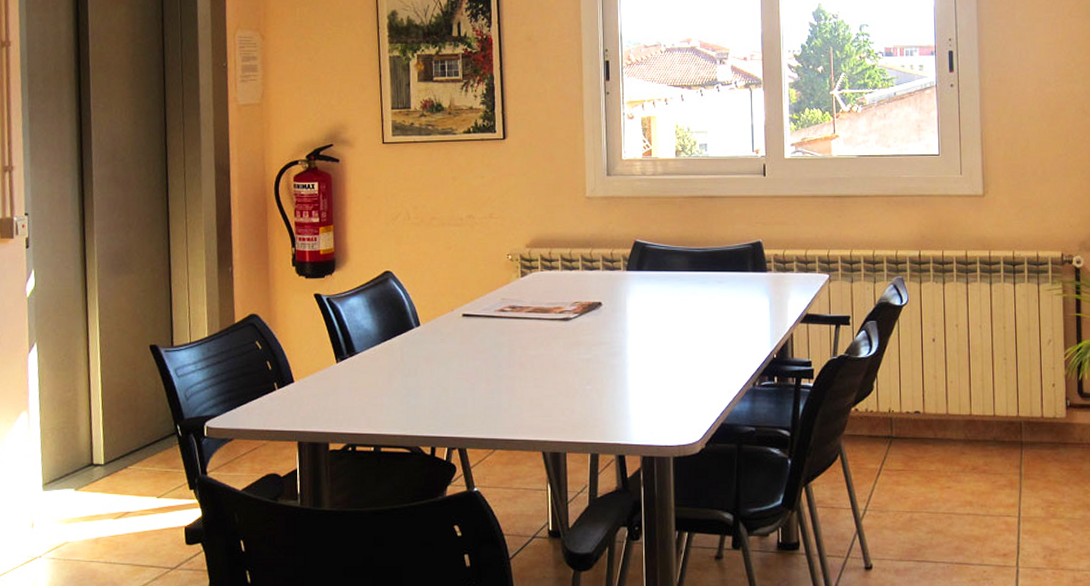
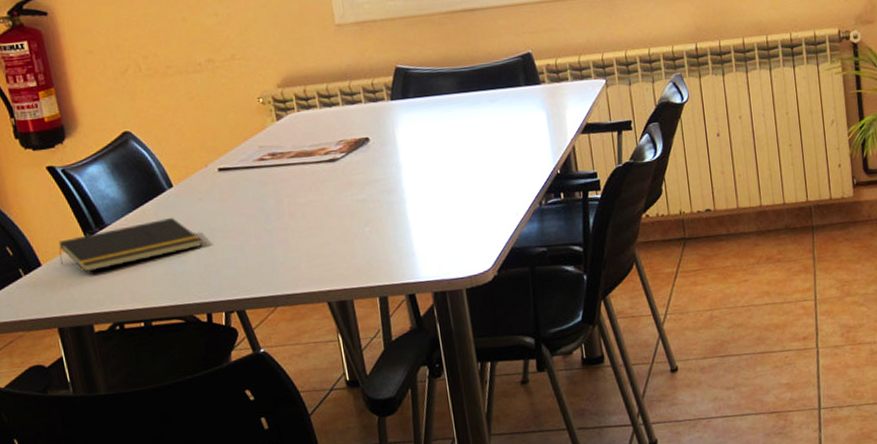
notepad: none [310,354,438,394] -> present [58,218,203,273]

